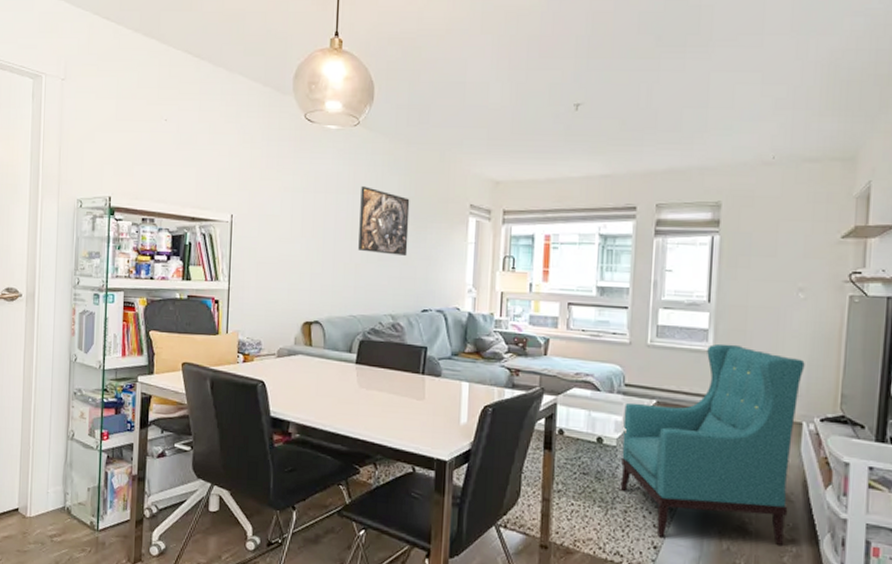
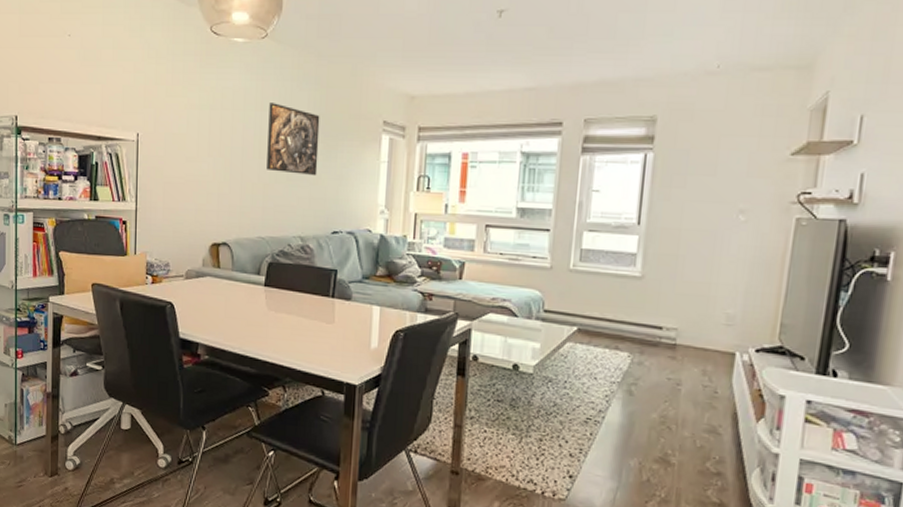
armchair: present [620,343,805,545] -> none [536,268,742,478]

